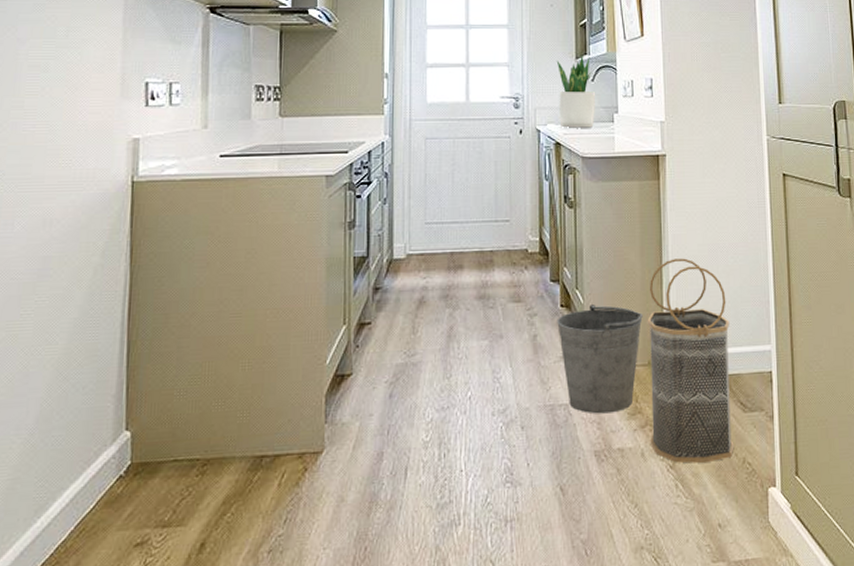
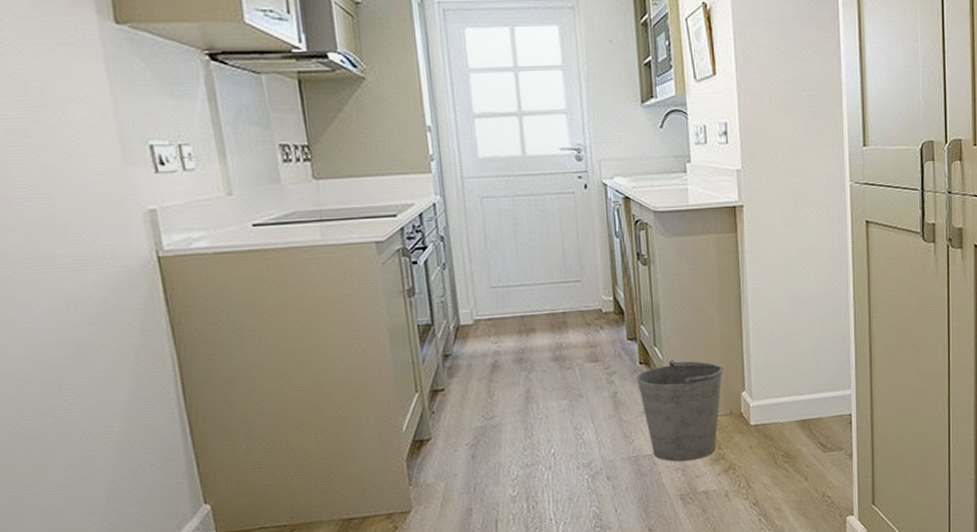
planter: present [556,56,596,128] -> none [620,99,666,181]
basket: present [647,258,734,464] -> none [728,311,815,501]

